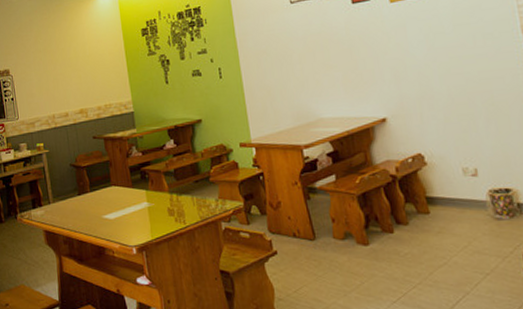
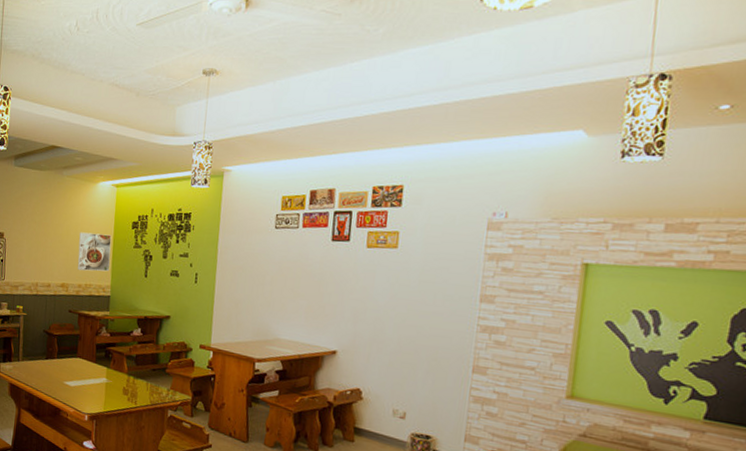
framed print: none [88,47,128,91] -> present [78,232,112,272]

